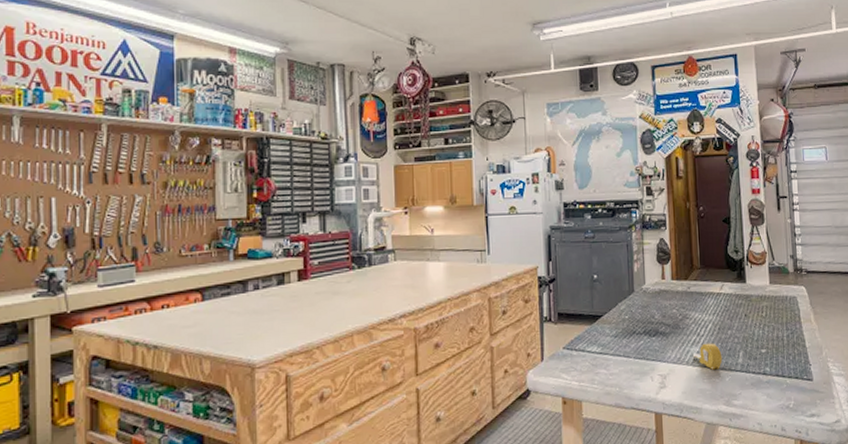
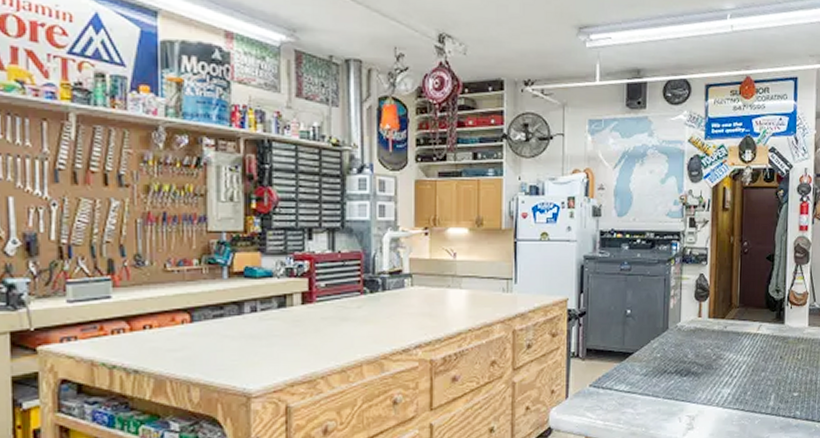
tape measure: present [692,343,723,370] -> none [723,384,754,412]

